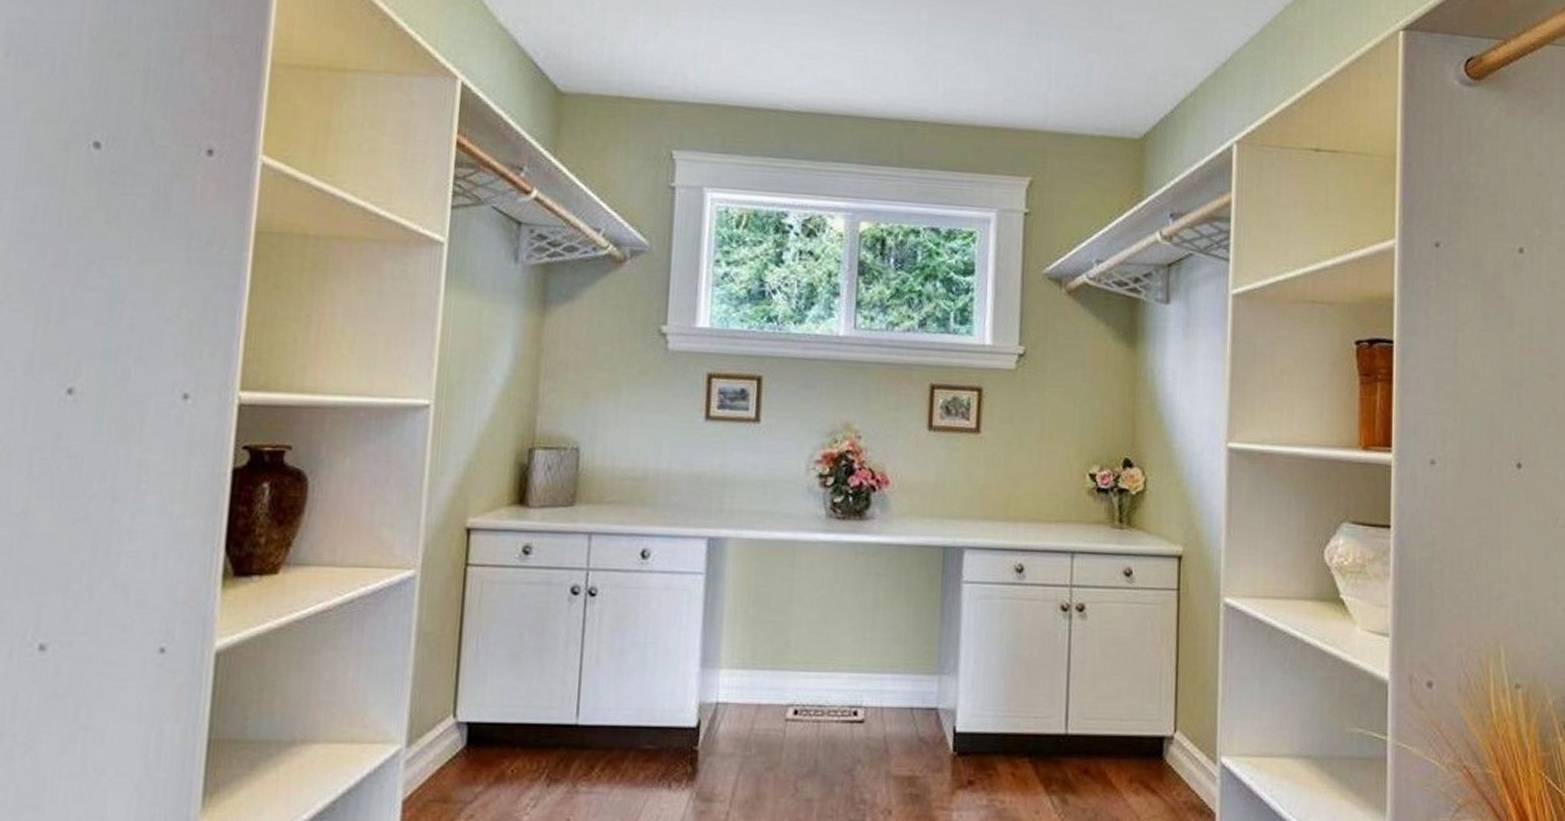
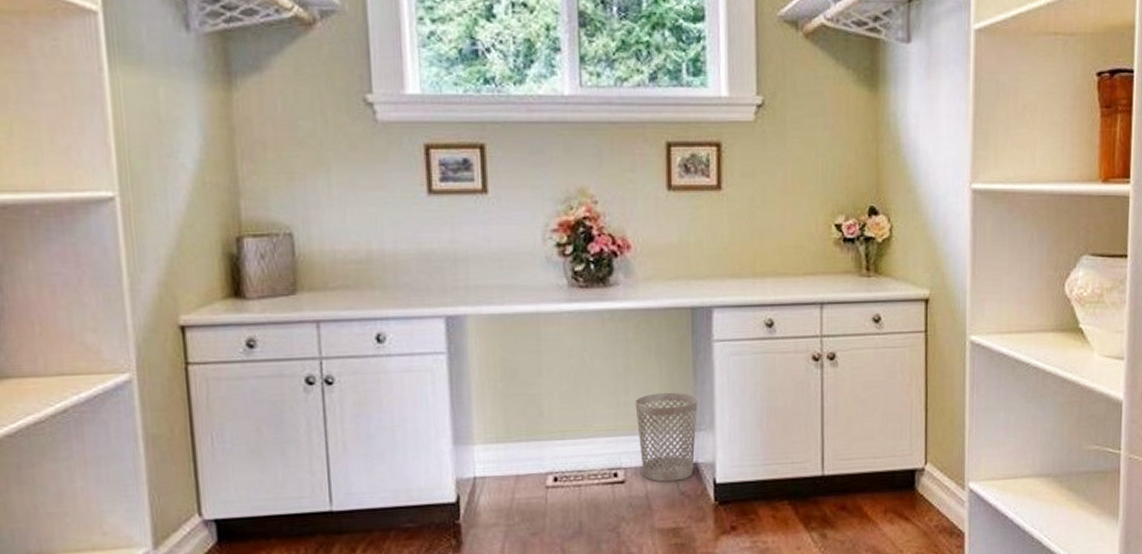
wastebasket: none [880,631,944,726] -> present [635,392,698,482]

